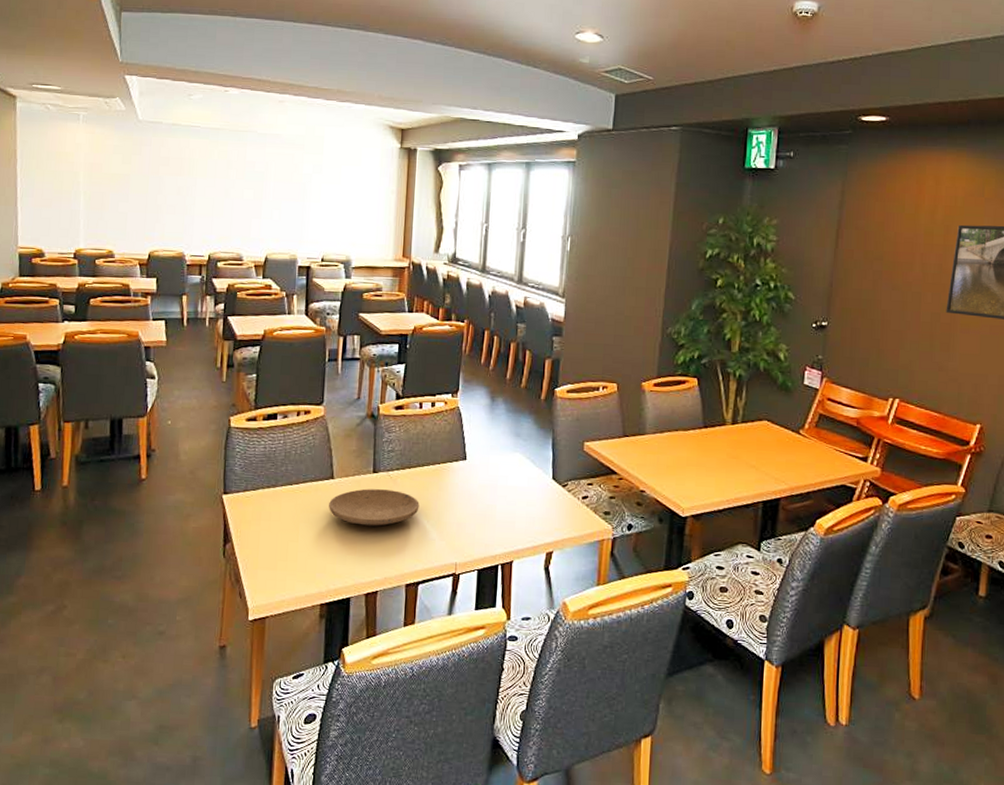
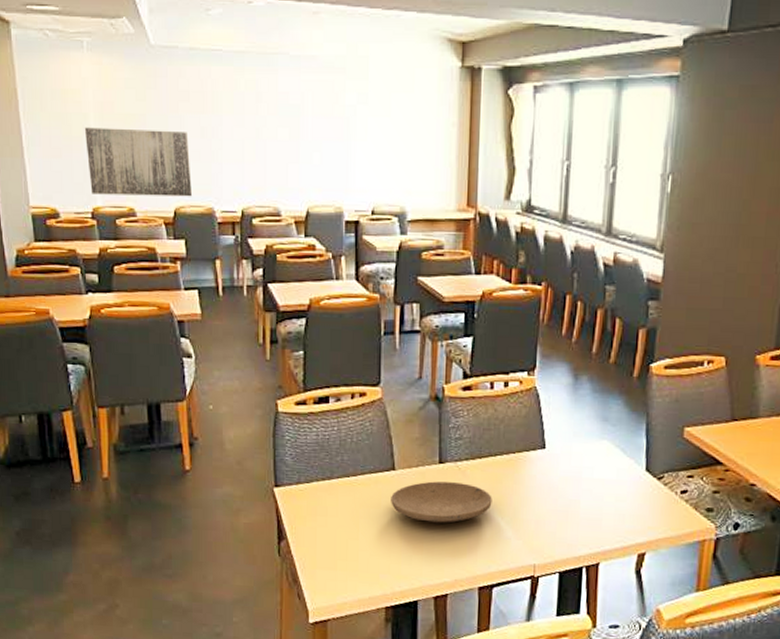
wall art: none [74,183,166,243] -> present [85,127,192,197]

